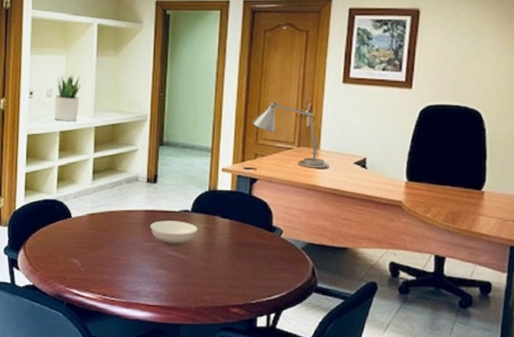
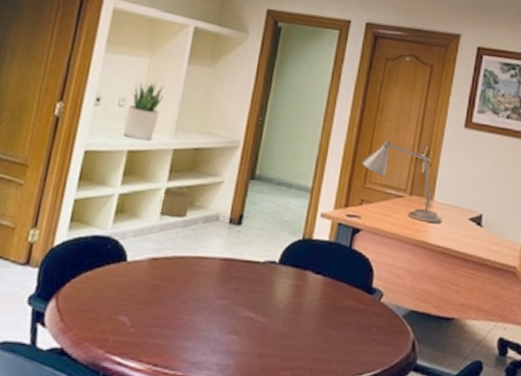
basket: none [90,157,115,180] -> present [159,187,193,217]
bowl: present [150,220,198,247] -> none [226,272,284,306]

